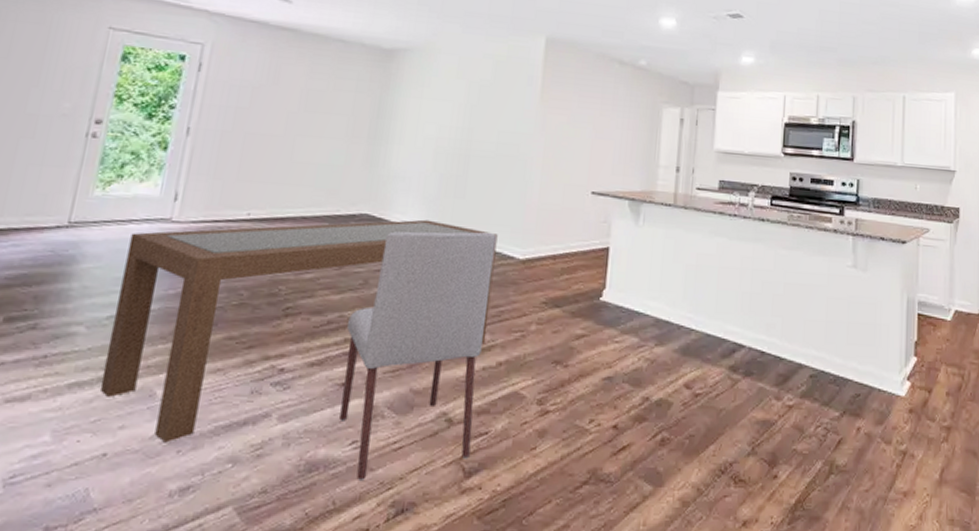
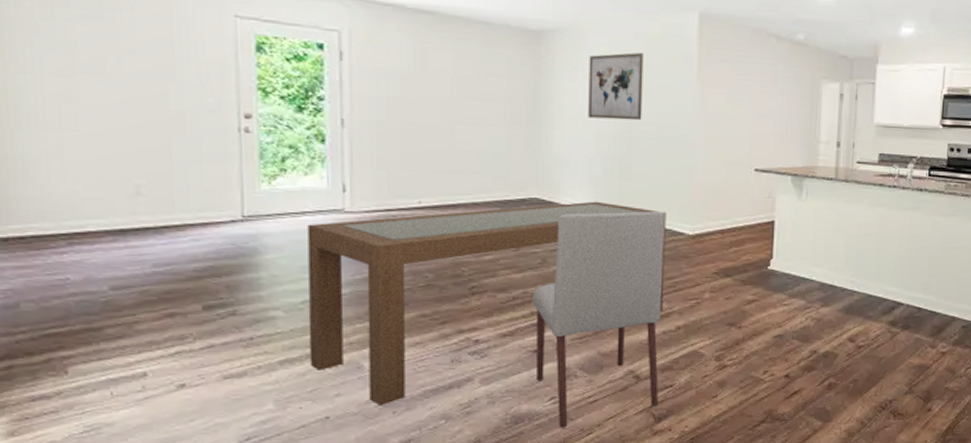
wall art: none [429,72,490,139] -> present [588,52,644,121]

